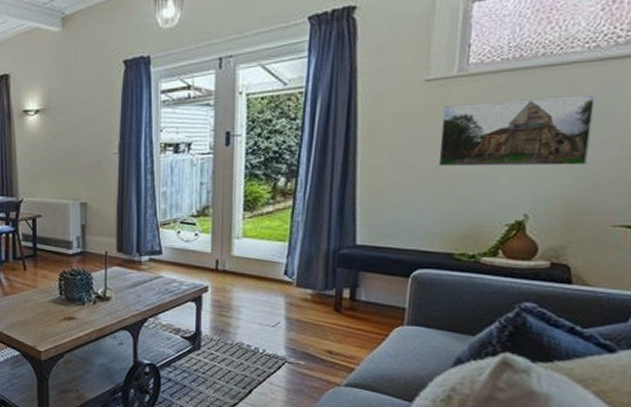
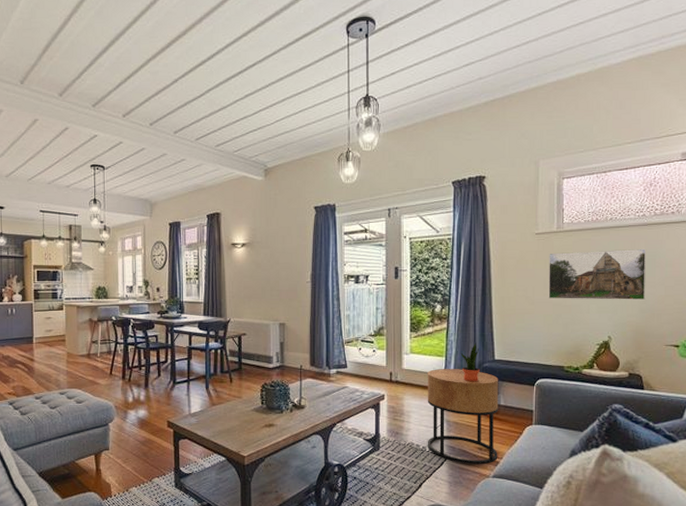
side table: none [260,256,360,371] -> present [427,369,499,464]
potted plant: none [309,224,335,272] -> present [460,343,480,382]

